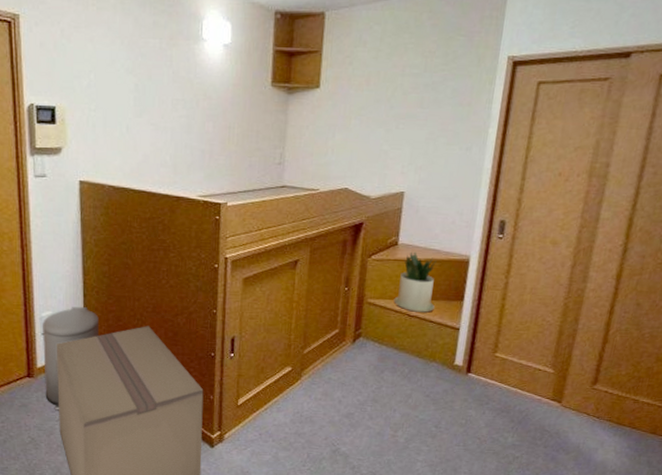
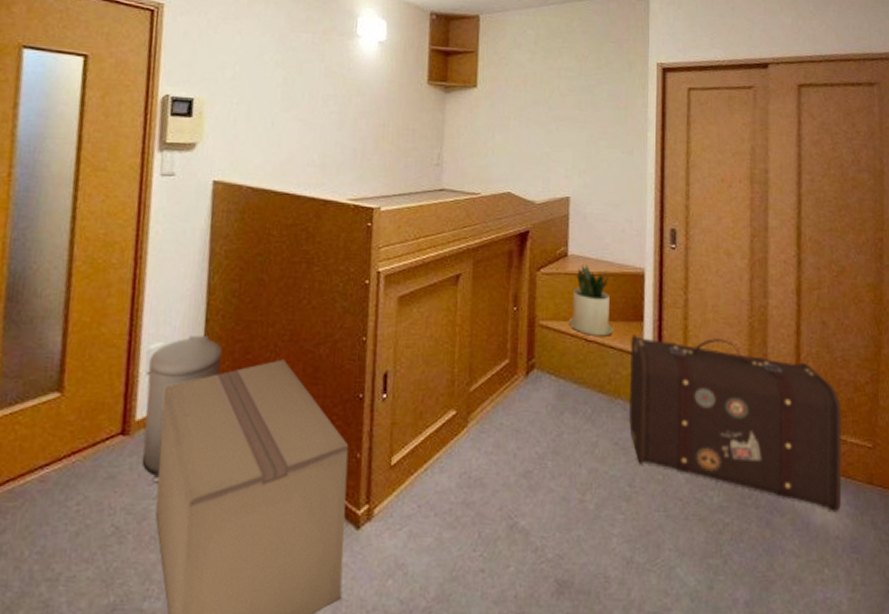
suitcase: none [440,311,640,453] -> present [629,334,843,513]

